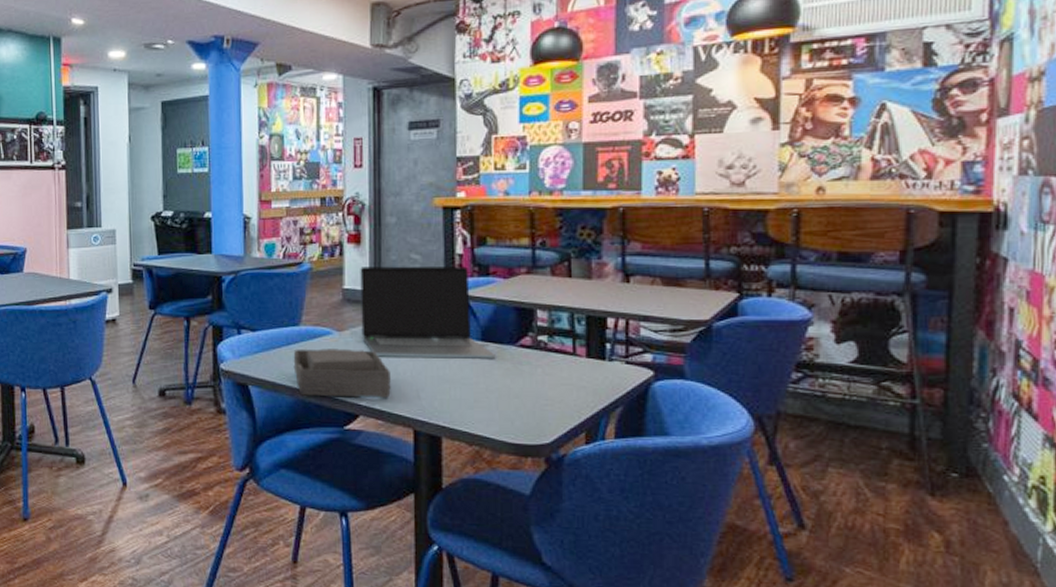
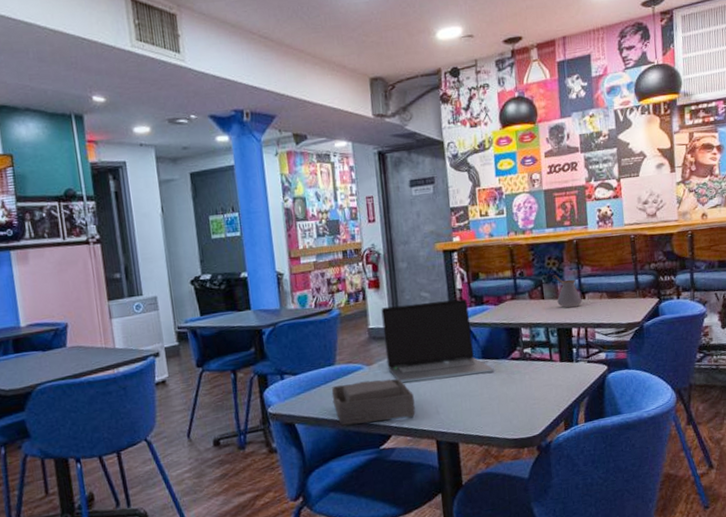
coffee pot: none [586,249,625,292] -> present [552,275,582,309]

